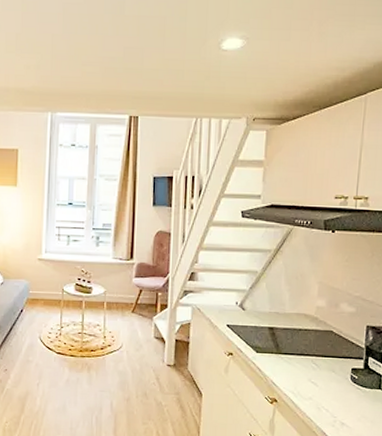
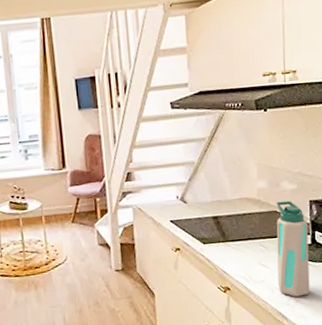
water bottle: none [325,322,362,420] -> present [276,200,310,297]

